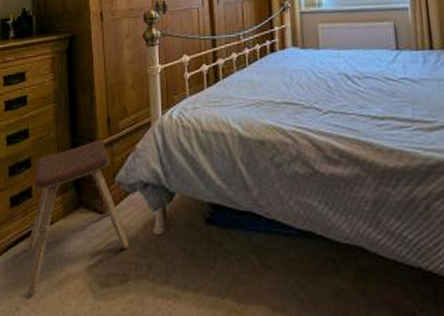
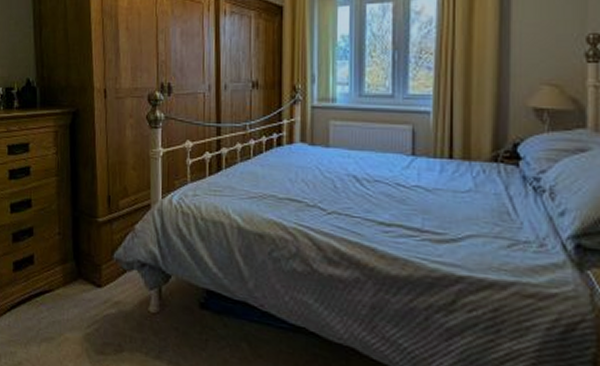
music stool: present [26,139,130,298] -> none [28,216,125,356]

